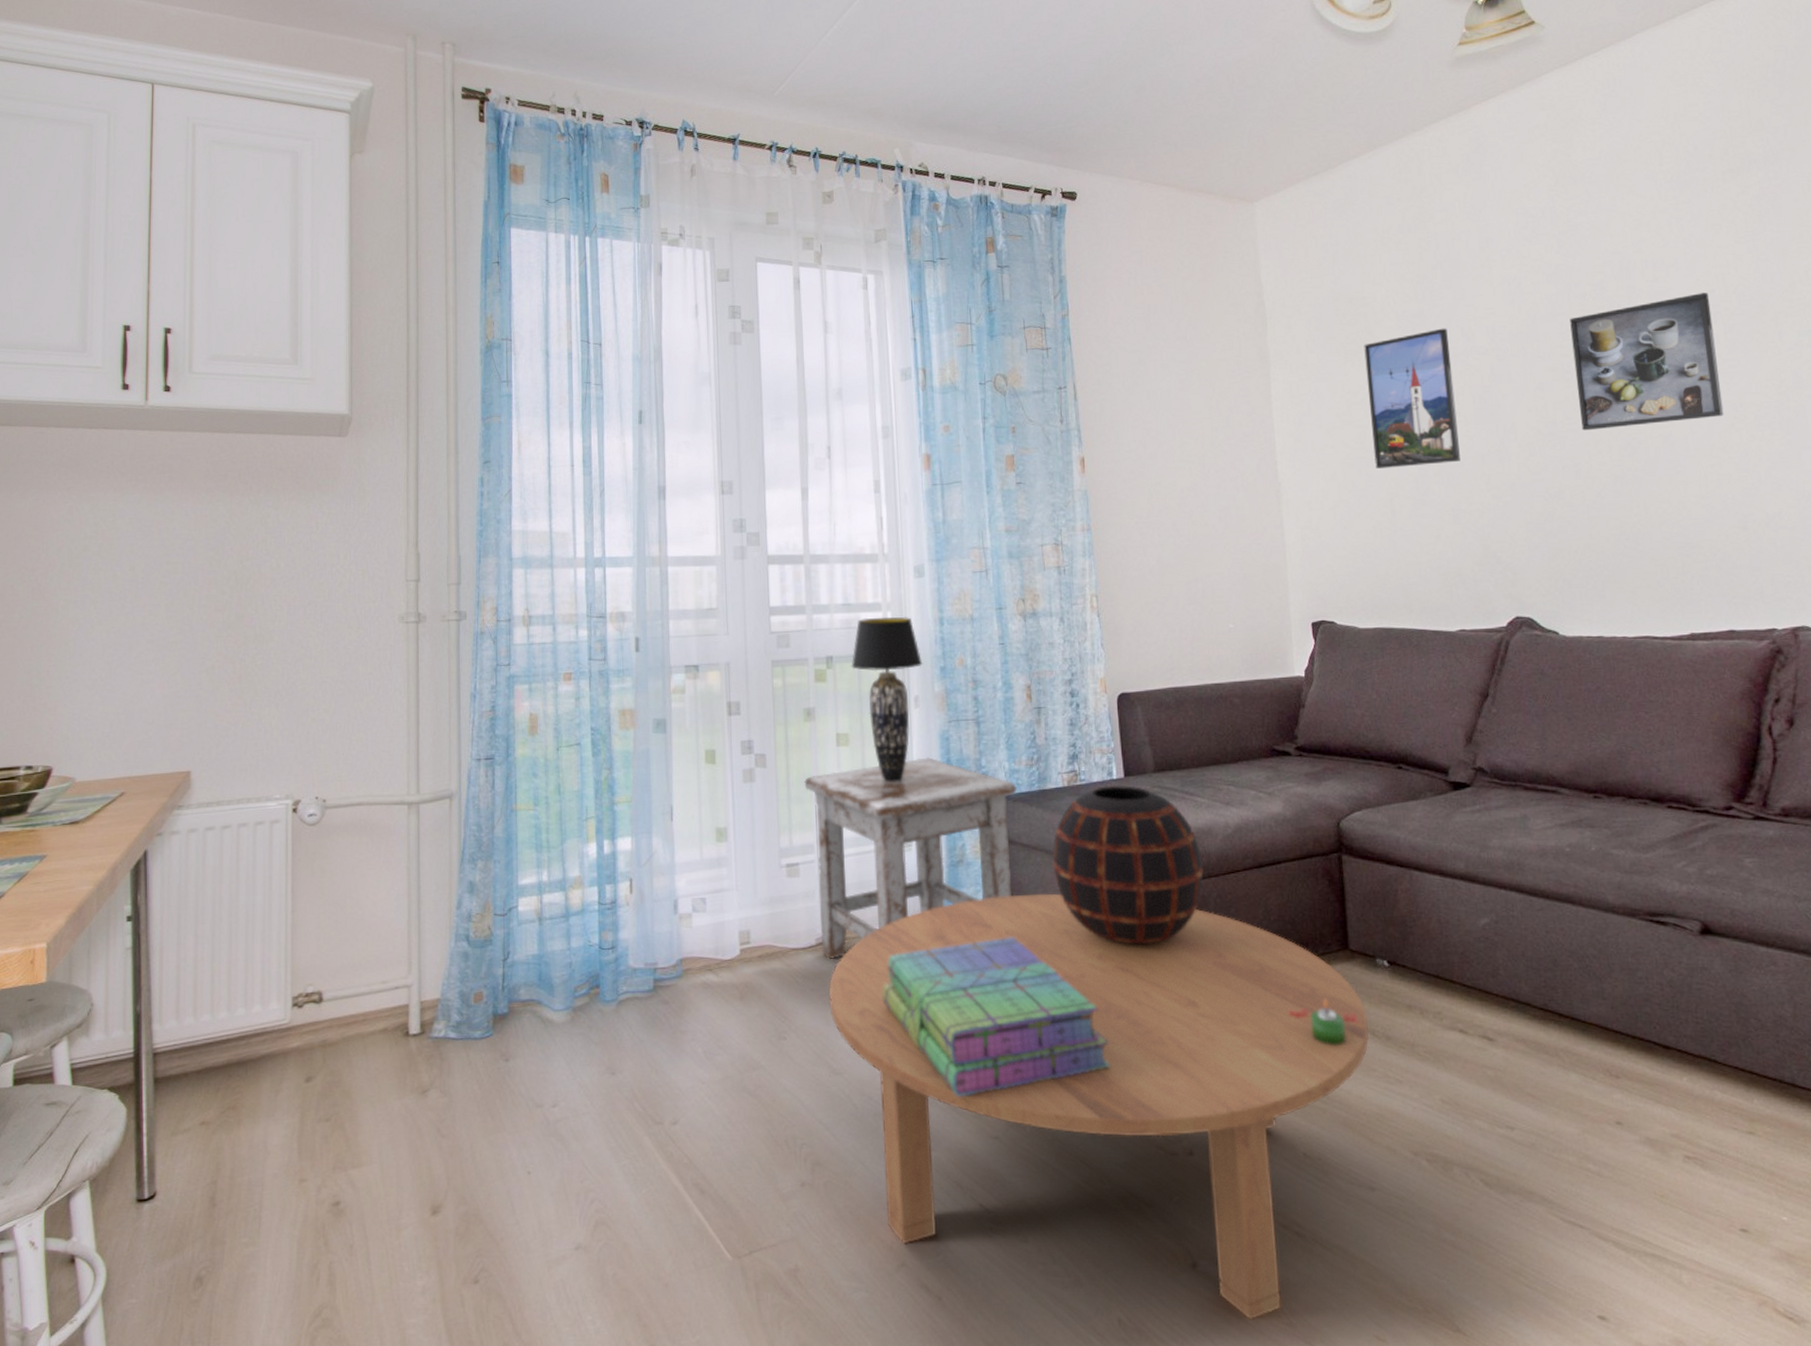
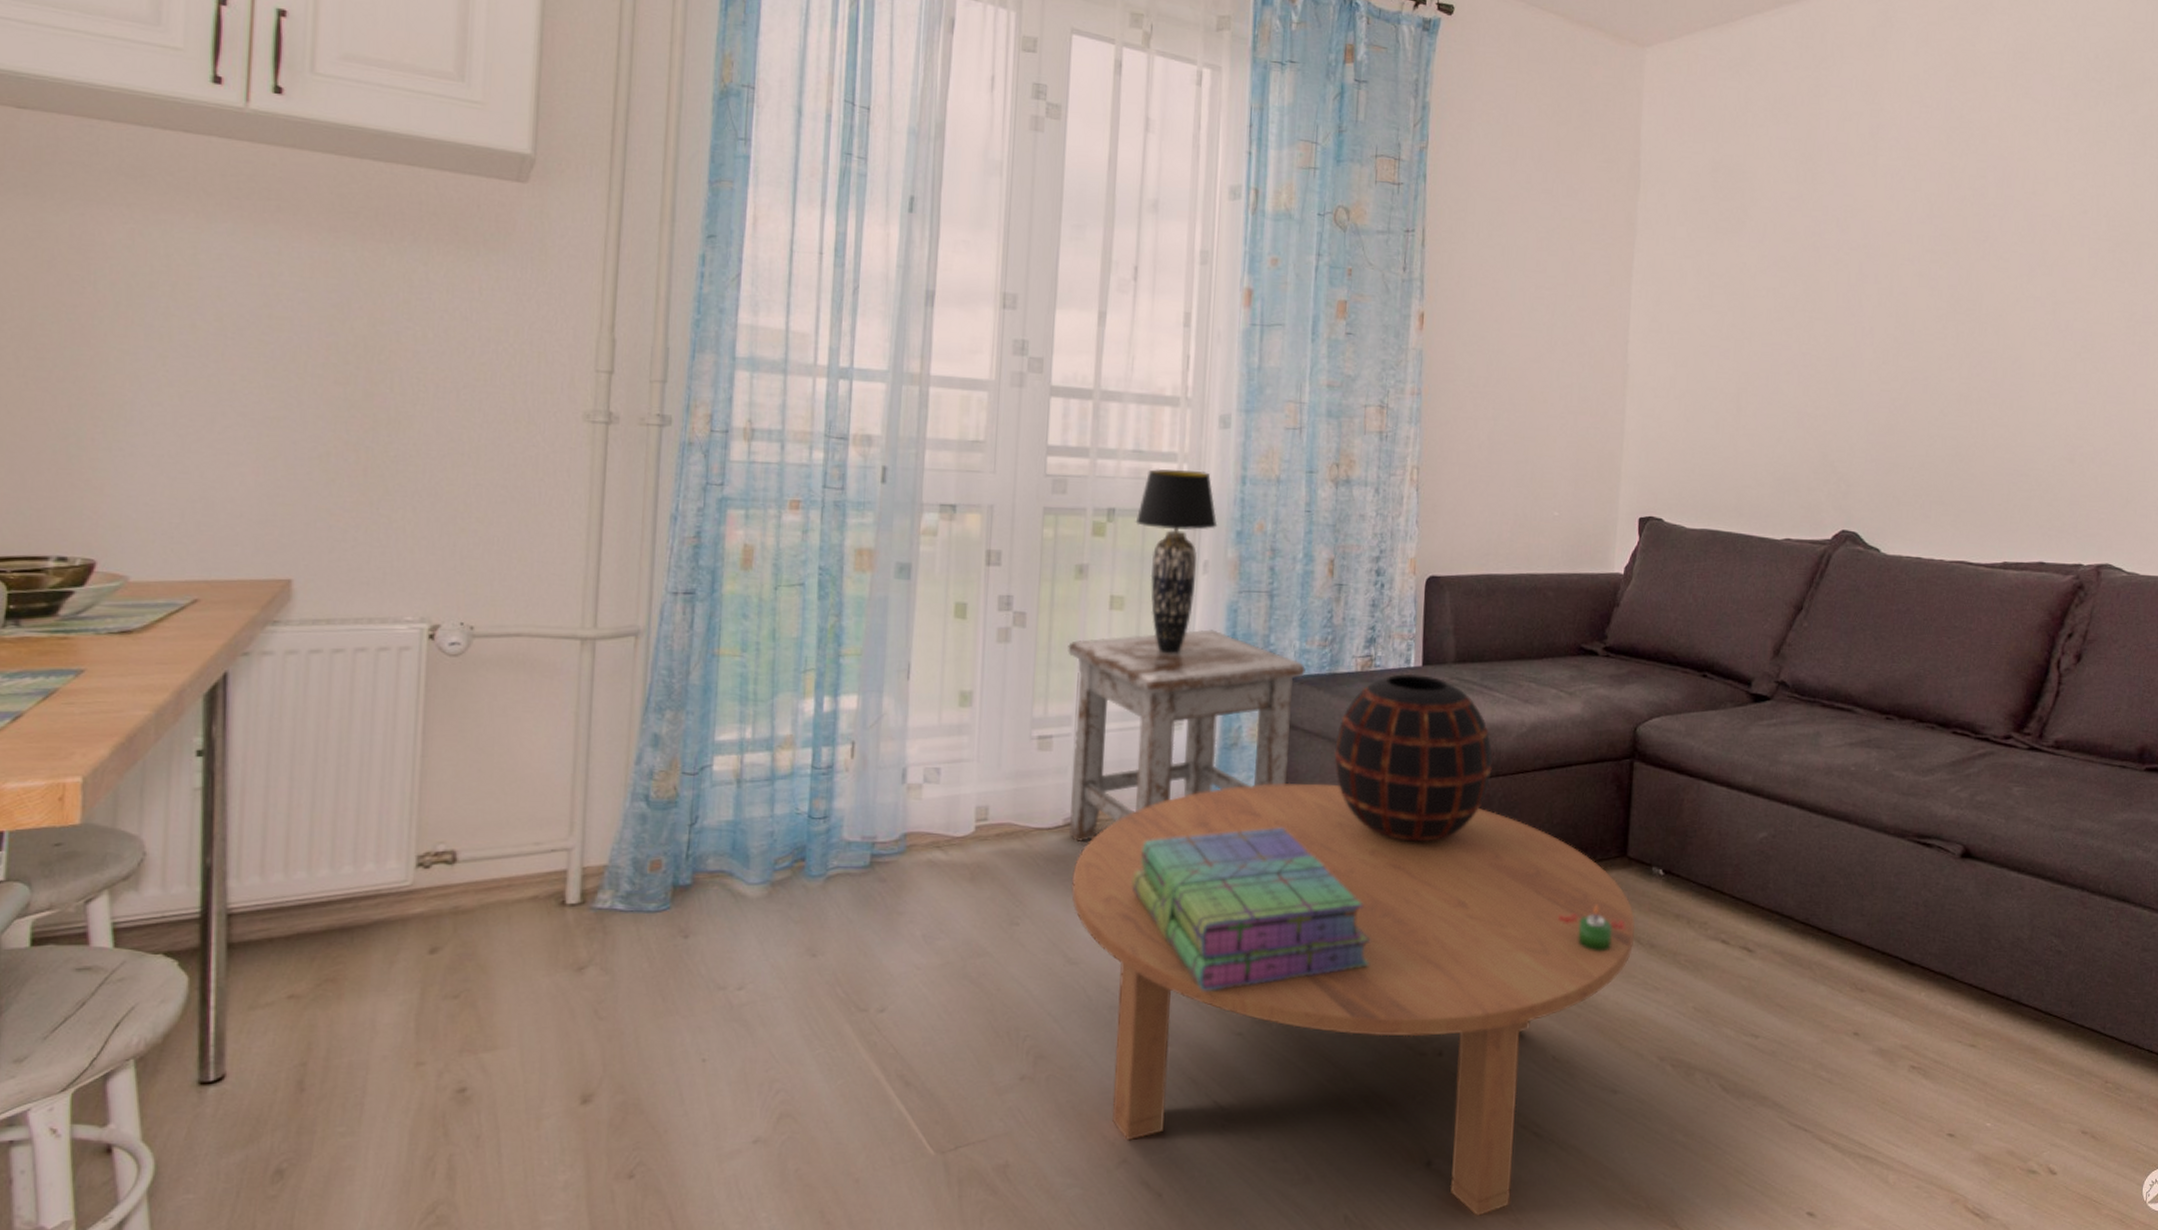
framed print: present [1364,328,1460,468] -> none [1728,215,1823,363]
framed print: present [1570,293,1724,431] -> none [1937,212,2082,345]

